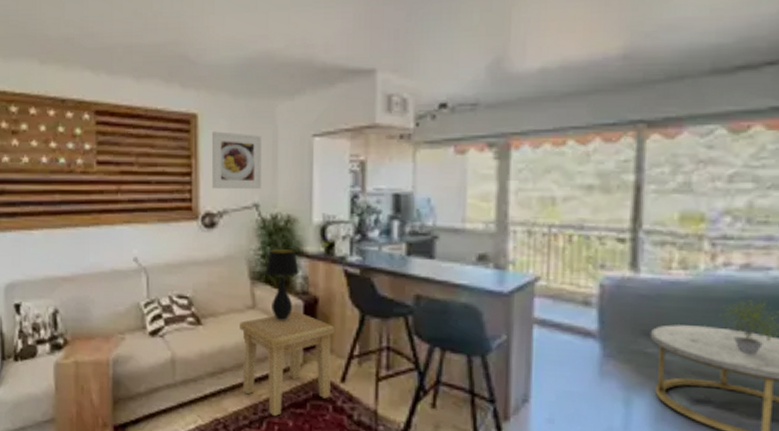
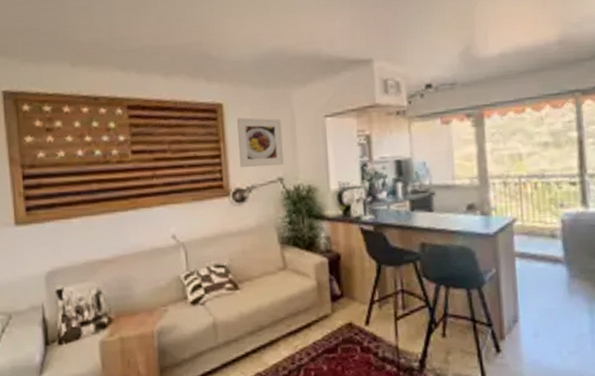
side table: present [240,311,334,416] -> none [273,268,357,363]
table lamp: present [265,248,299,321] -> none [293,214,322,278]

